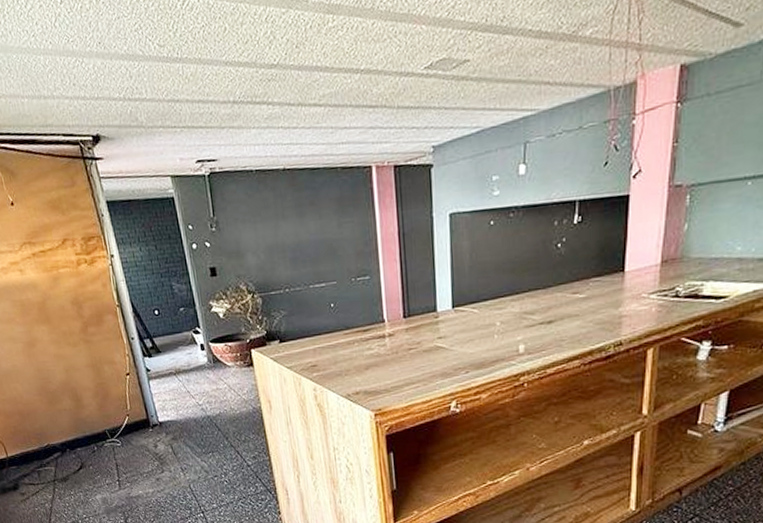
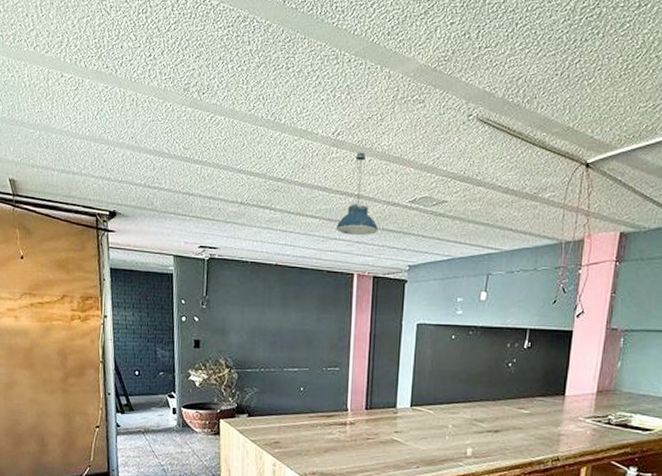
pendant light: none [345,14,393,121] -> present [336,152,378,236]

